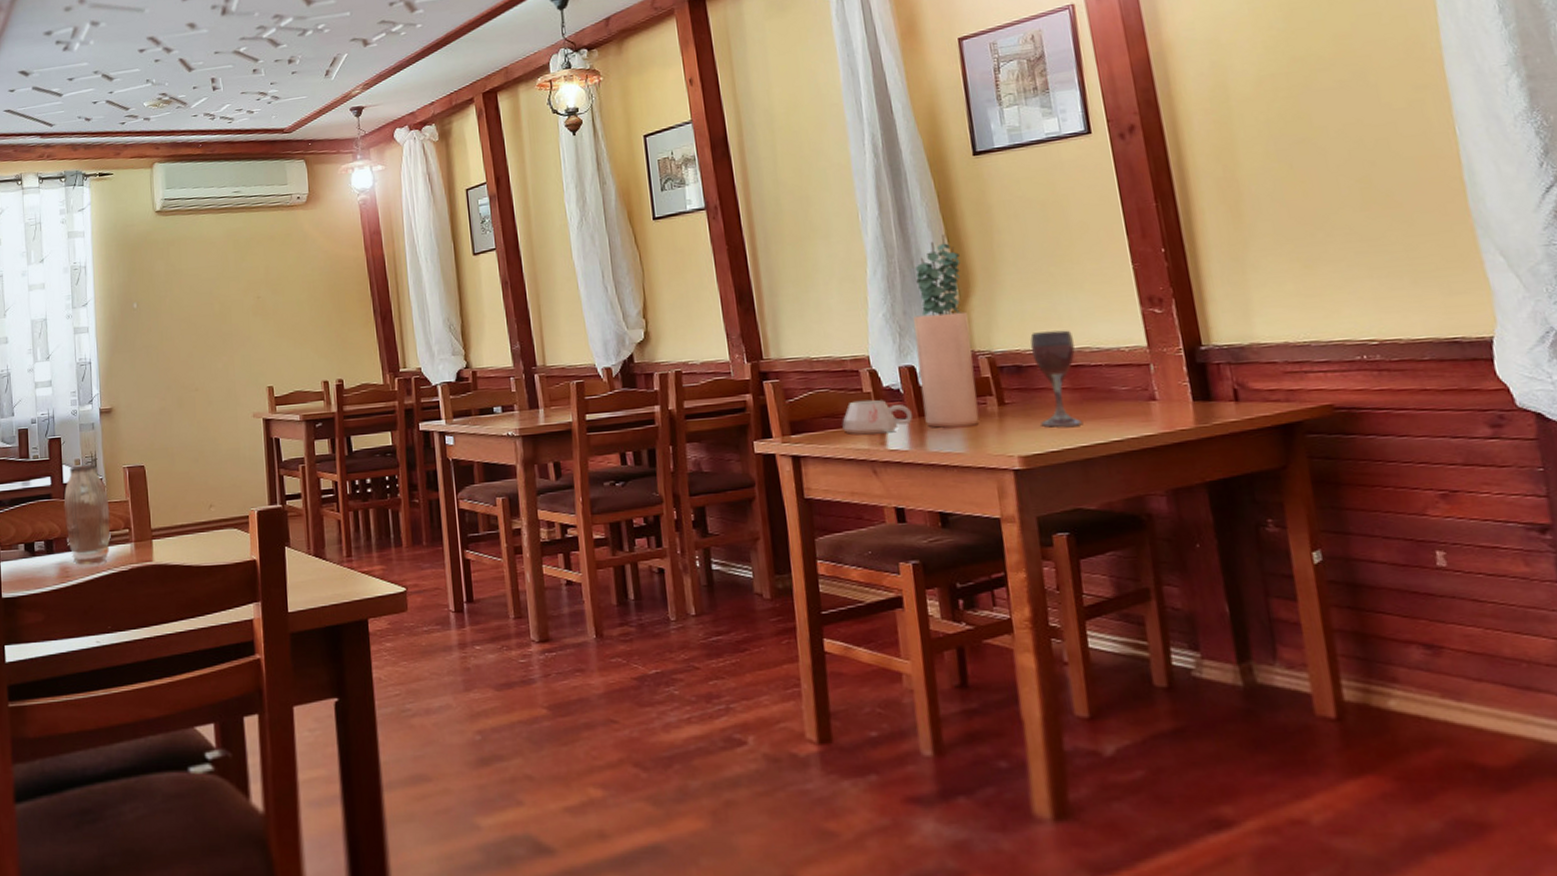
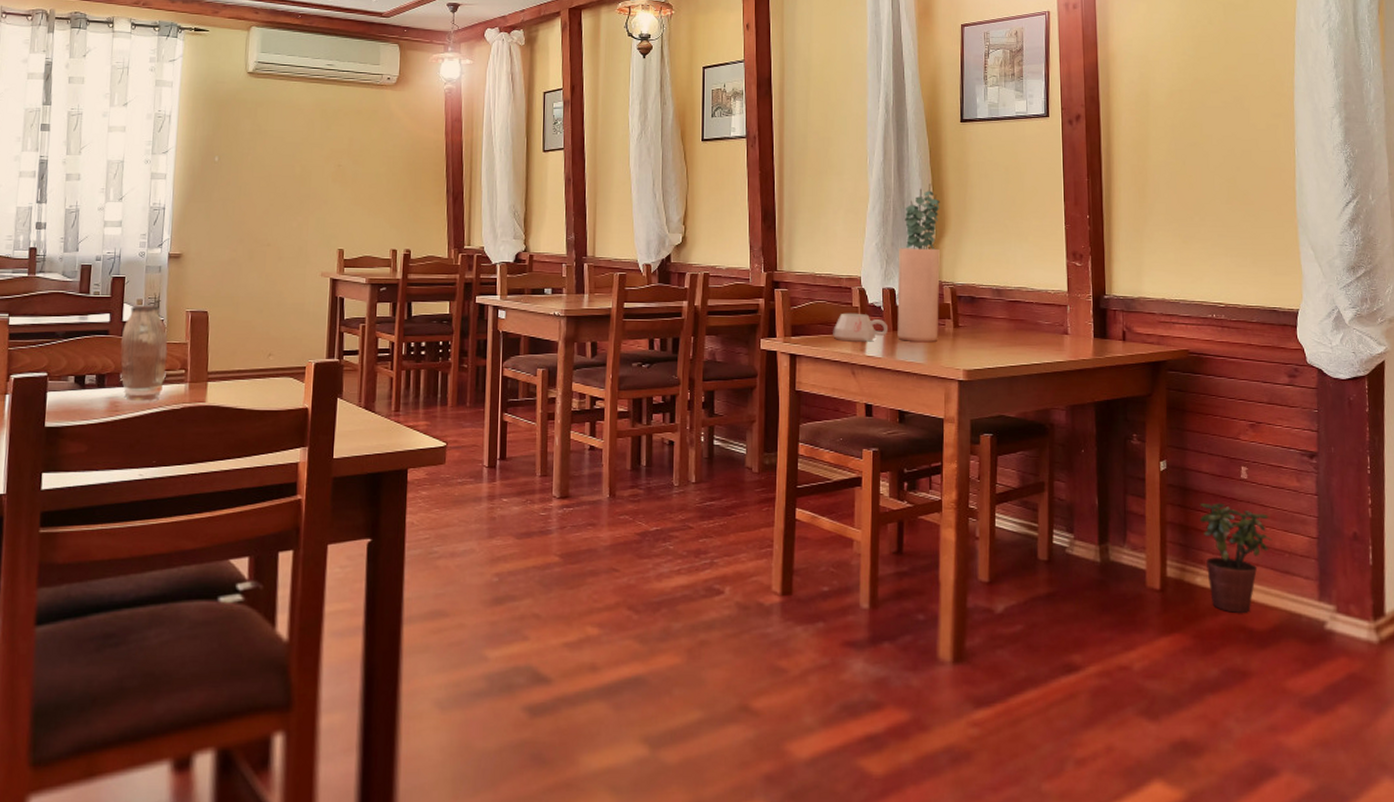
cup: present [1030,330,1083,428] -> none [983,271,1015,349]
potted plant: none [1378,600,1499,747] -> present [1199,502,1273,614]

